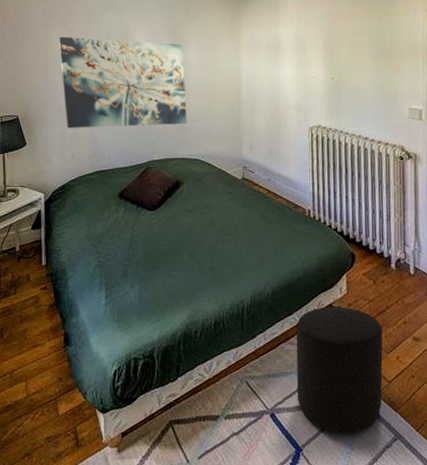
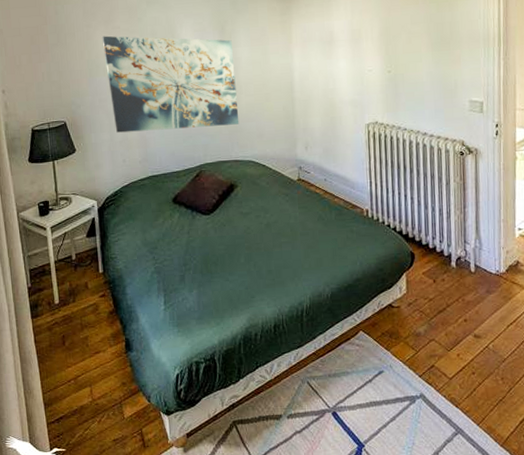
stool: present [296,307,383,433] -> none [356,306,444,429]

